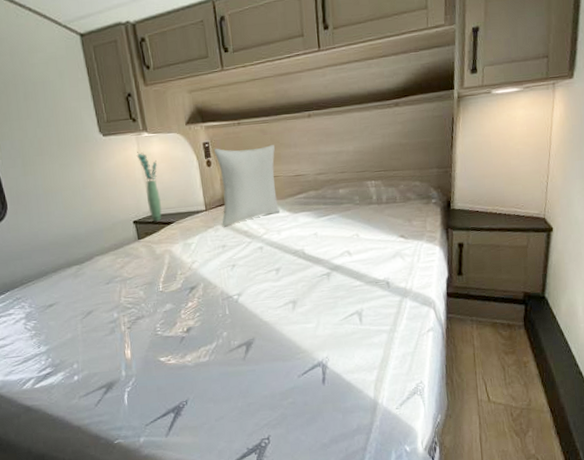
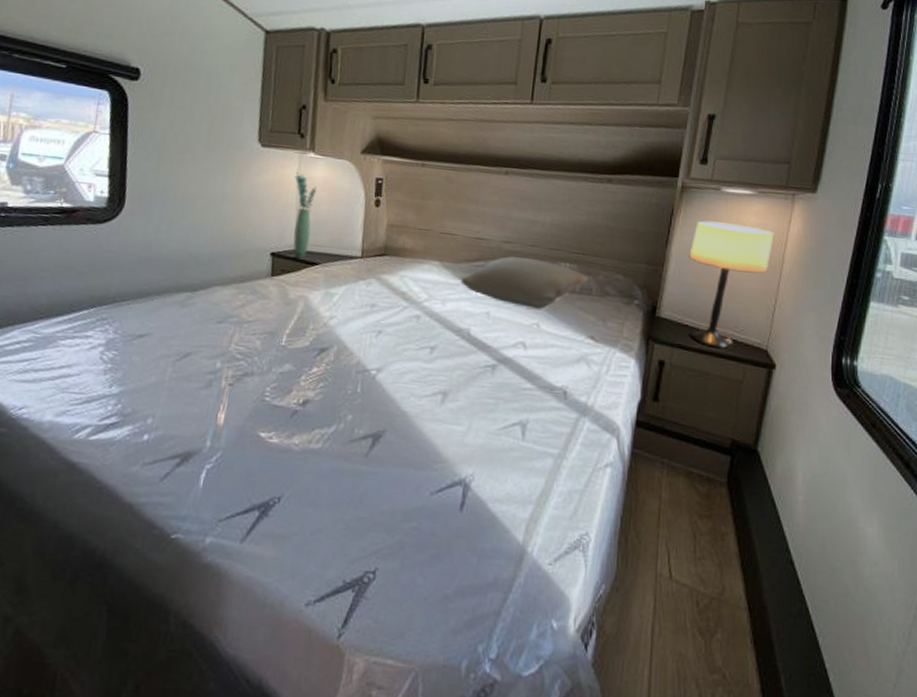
pillow: present [213,145,280,227] -> none [376,187,460,282]
pillow: none [290,183,391,223] -> present [461,256,588,309]
table lamp: none [471,118,541,225] -> present [689,220,774,349]

